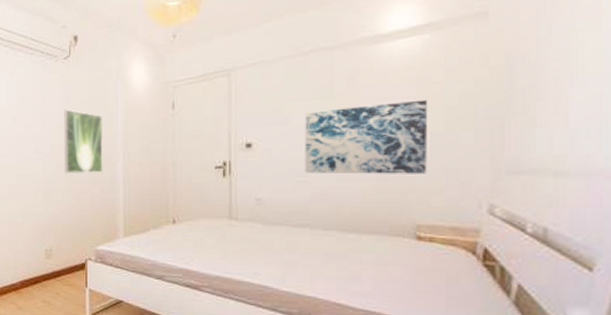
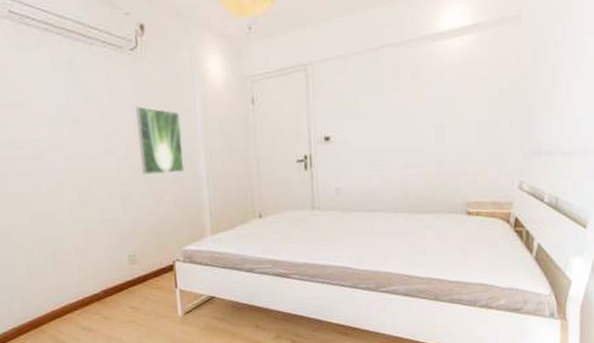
wall art: present [304,99,428,174] -> none [376,93,476,163]

